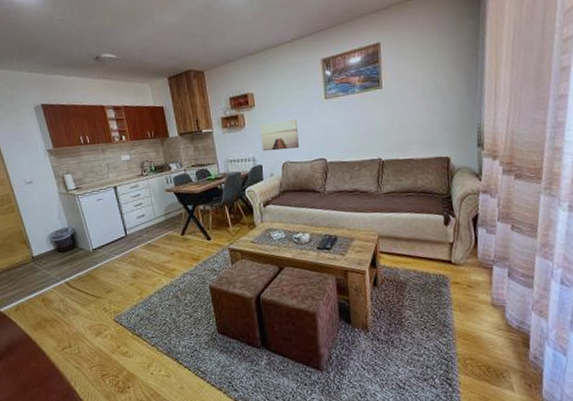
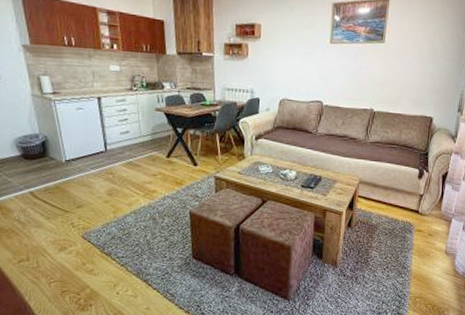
wall art: present [259,119,299,152] -> none [262,57,300,88]

